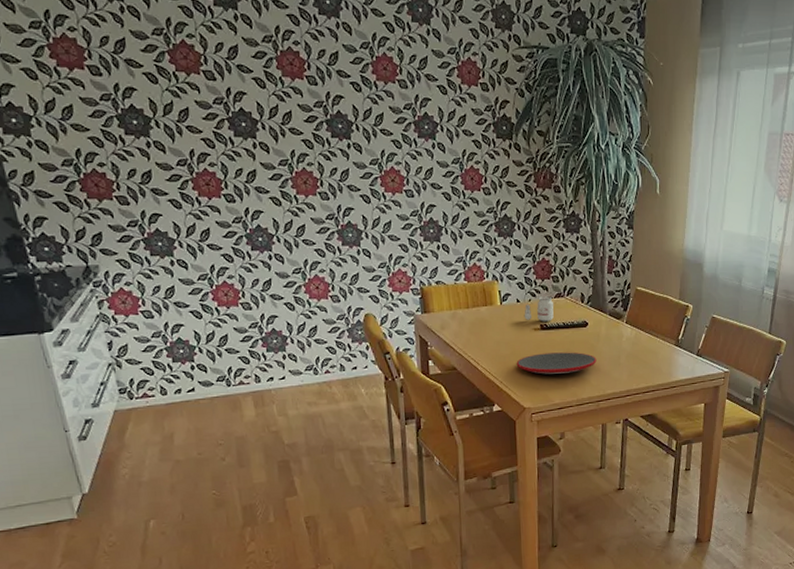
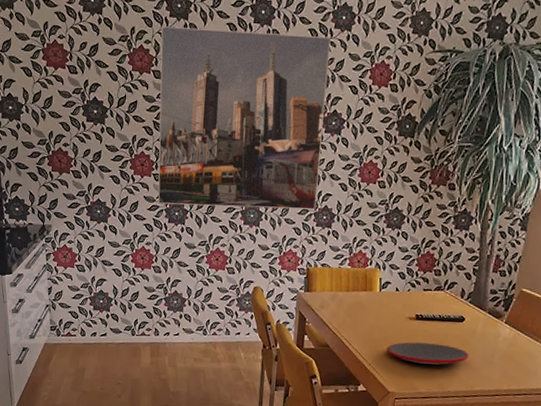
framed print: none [206,17,421,230] -> present [157,26,331,210]
candle: present [524,296,554,322] -> none [401,288,432,313]

